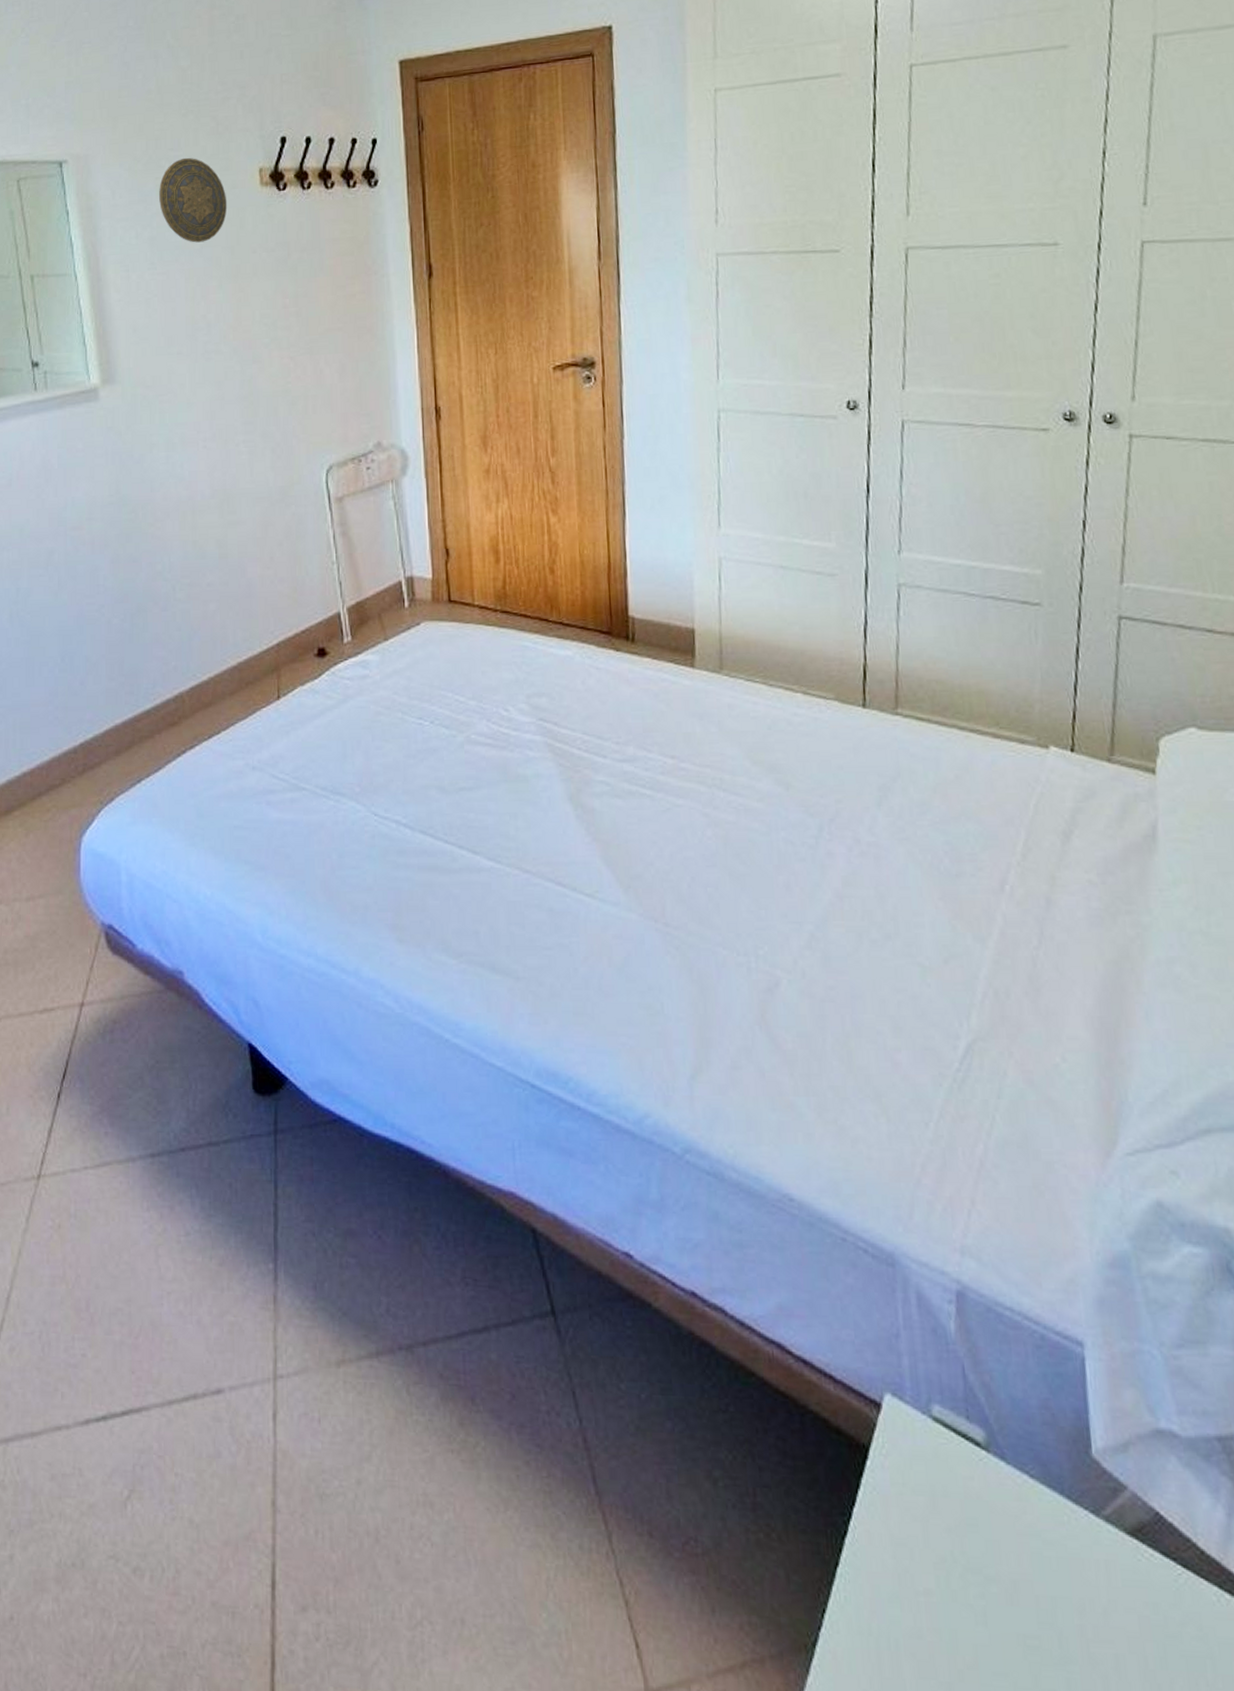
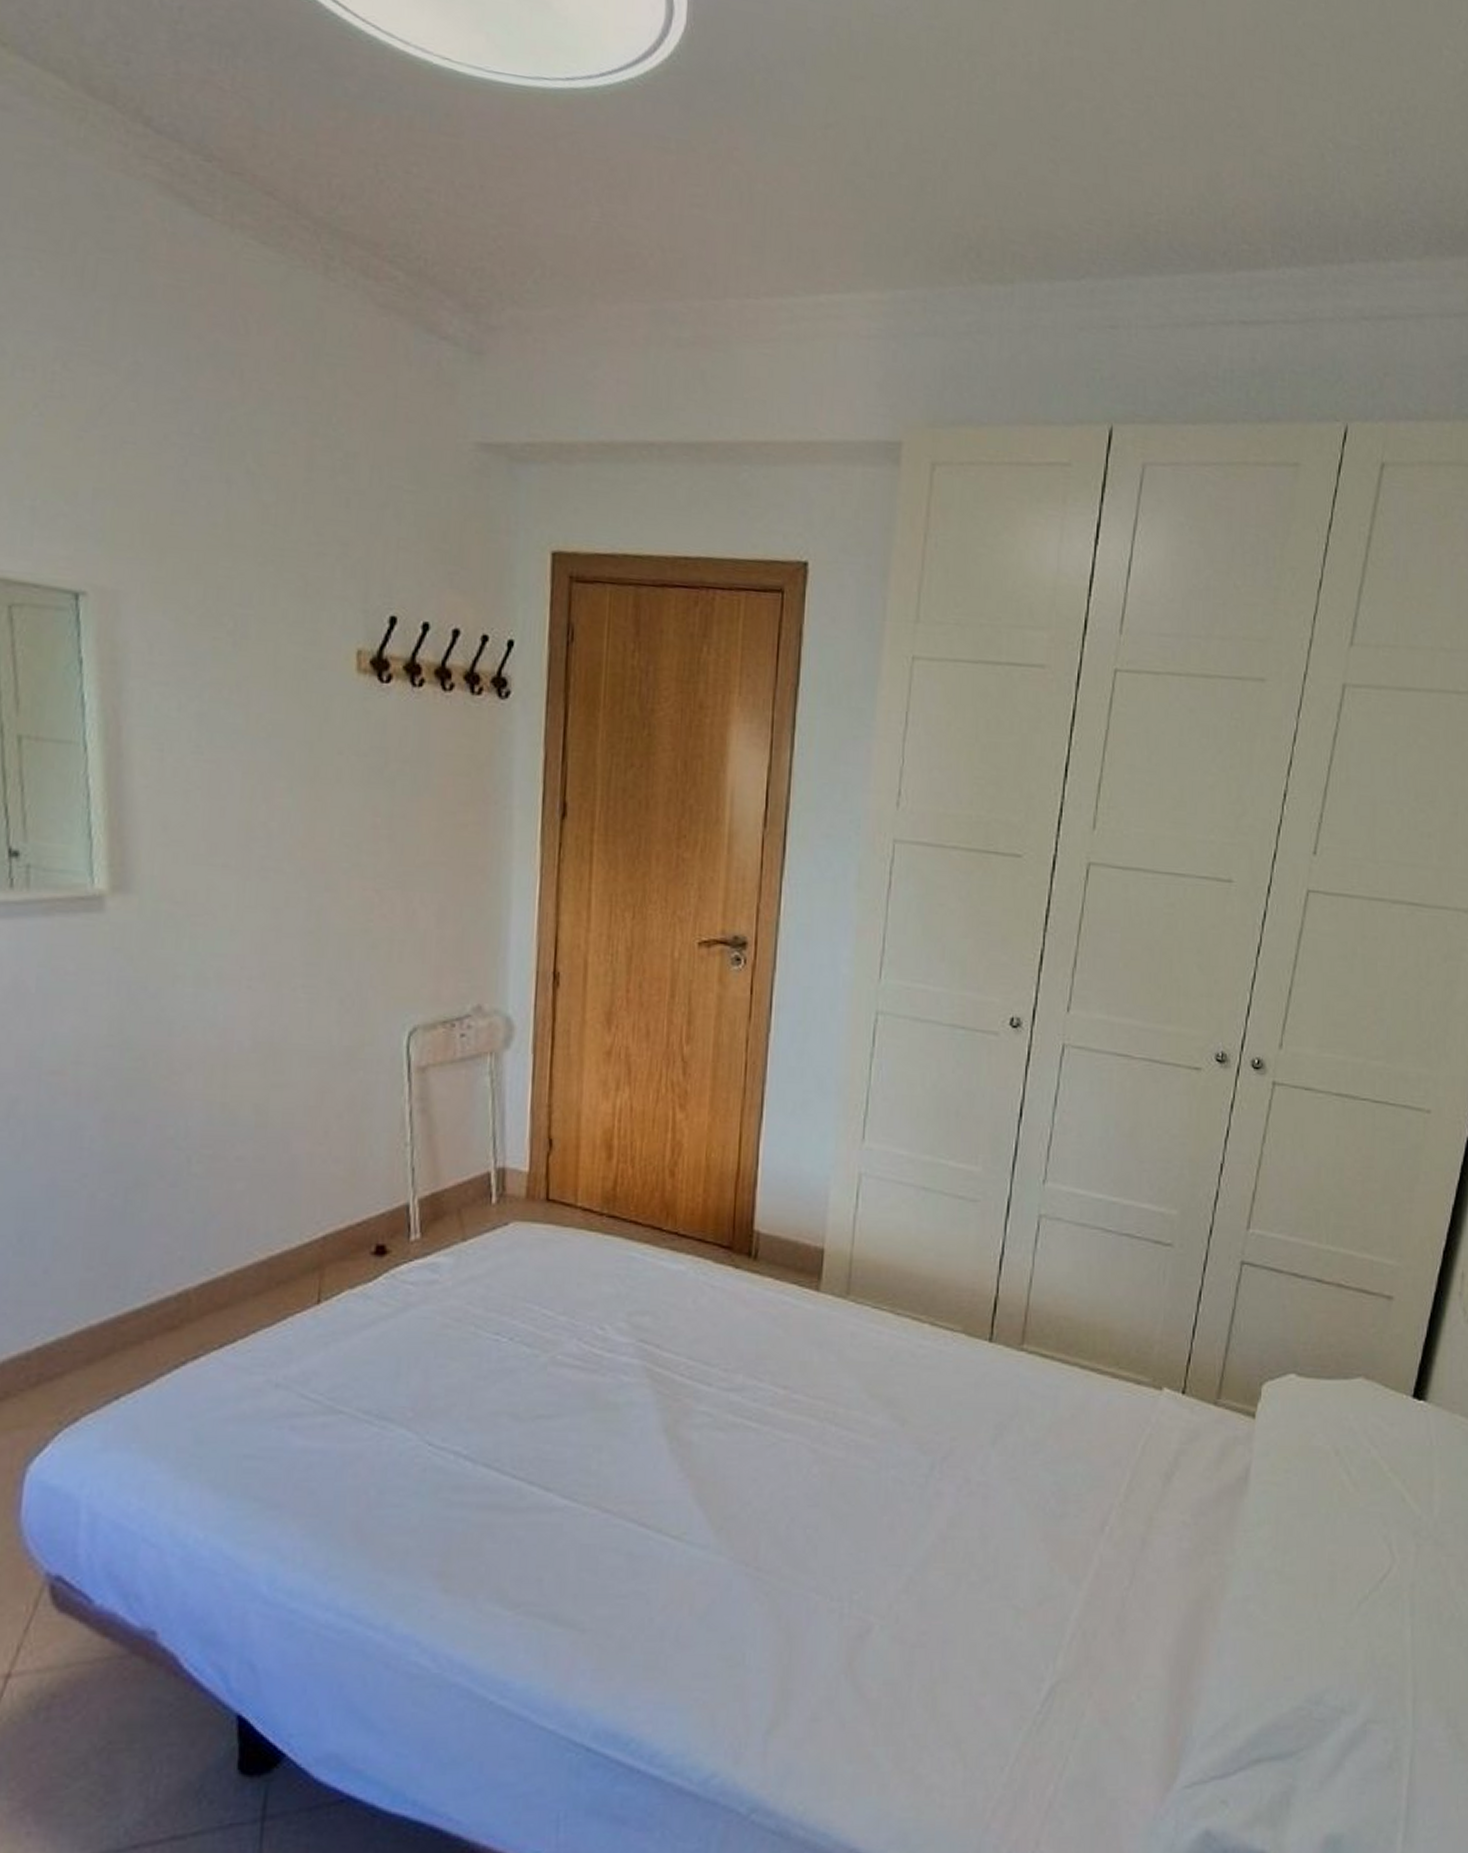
decorative plate: present [159,157,228,243] -> none [215,618,310,730]

